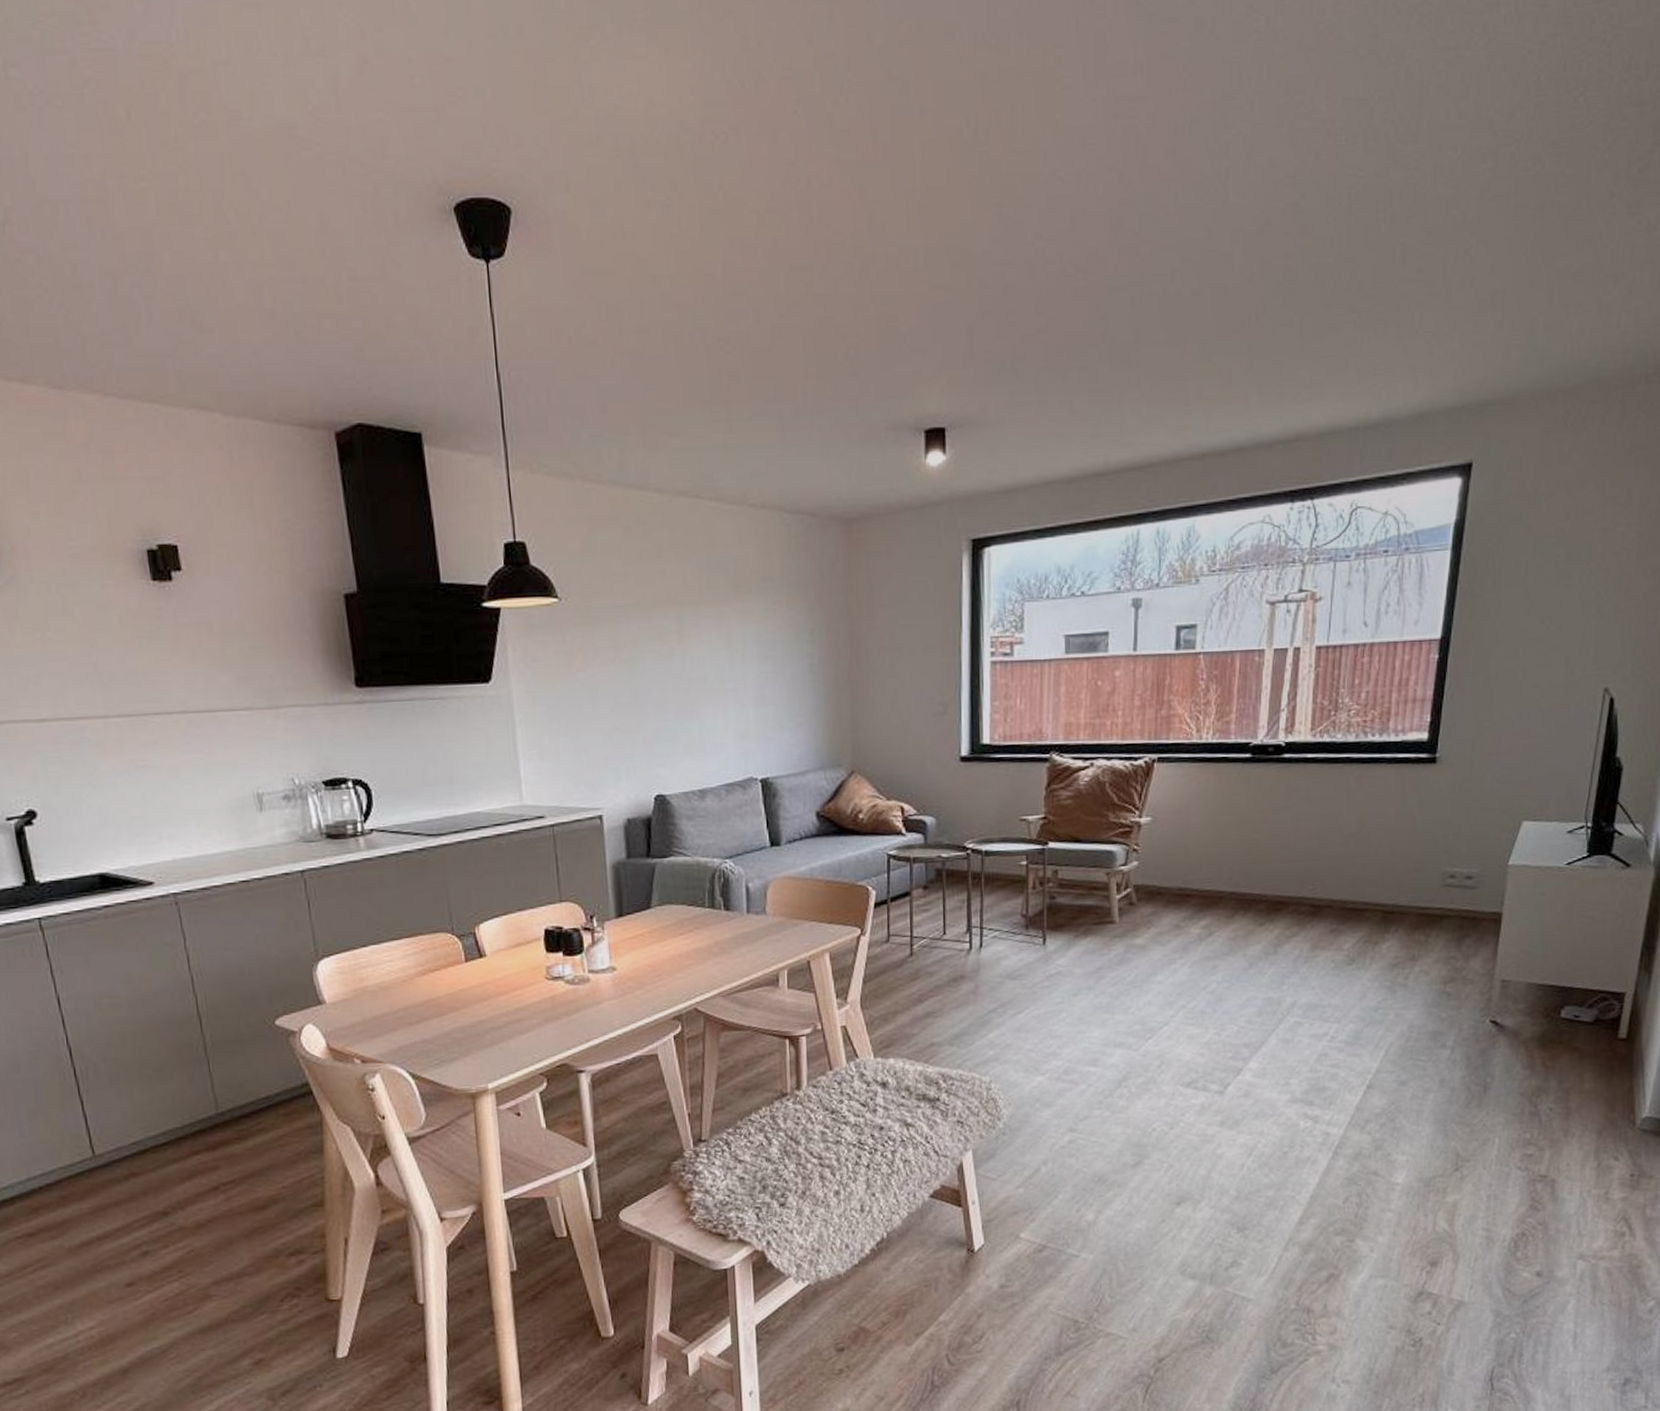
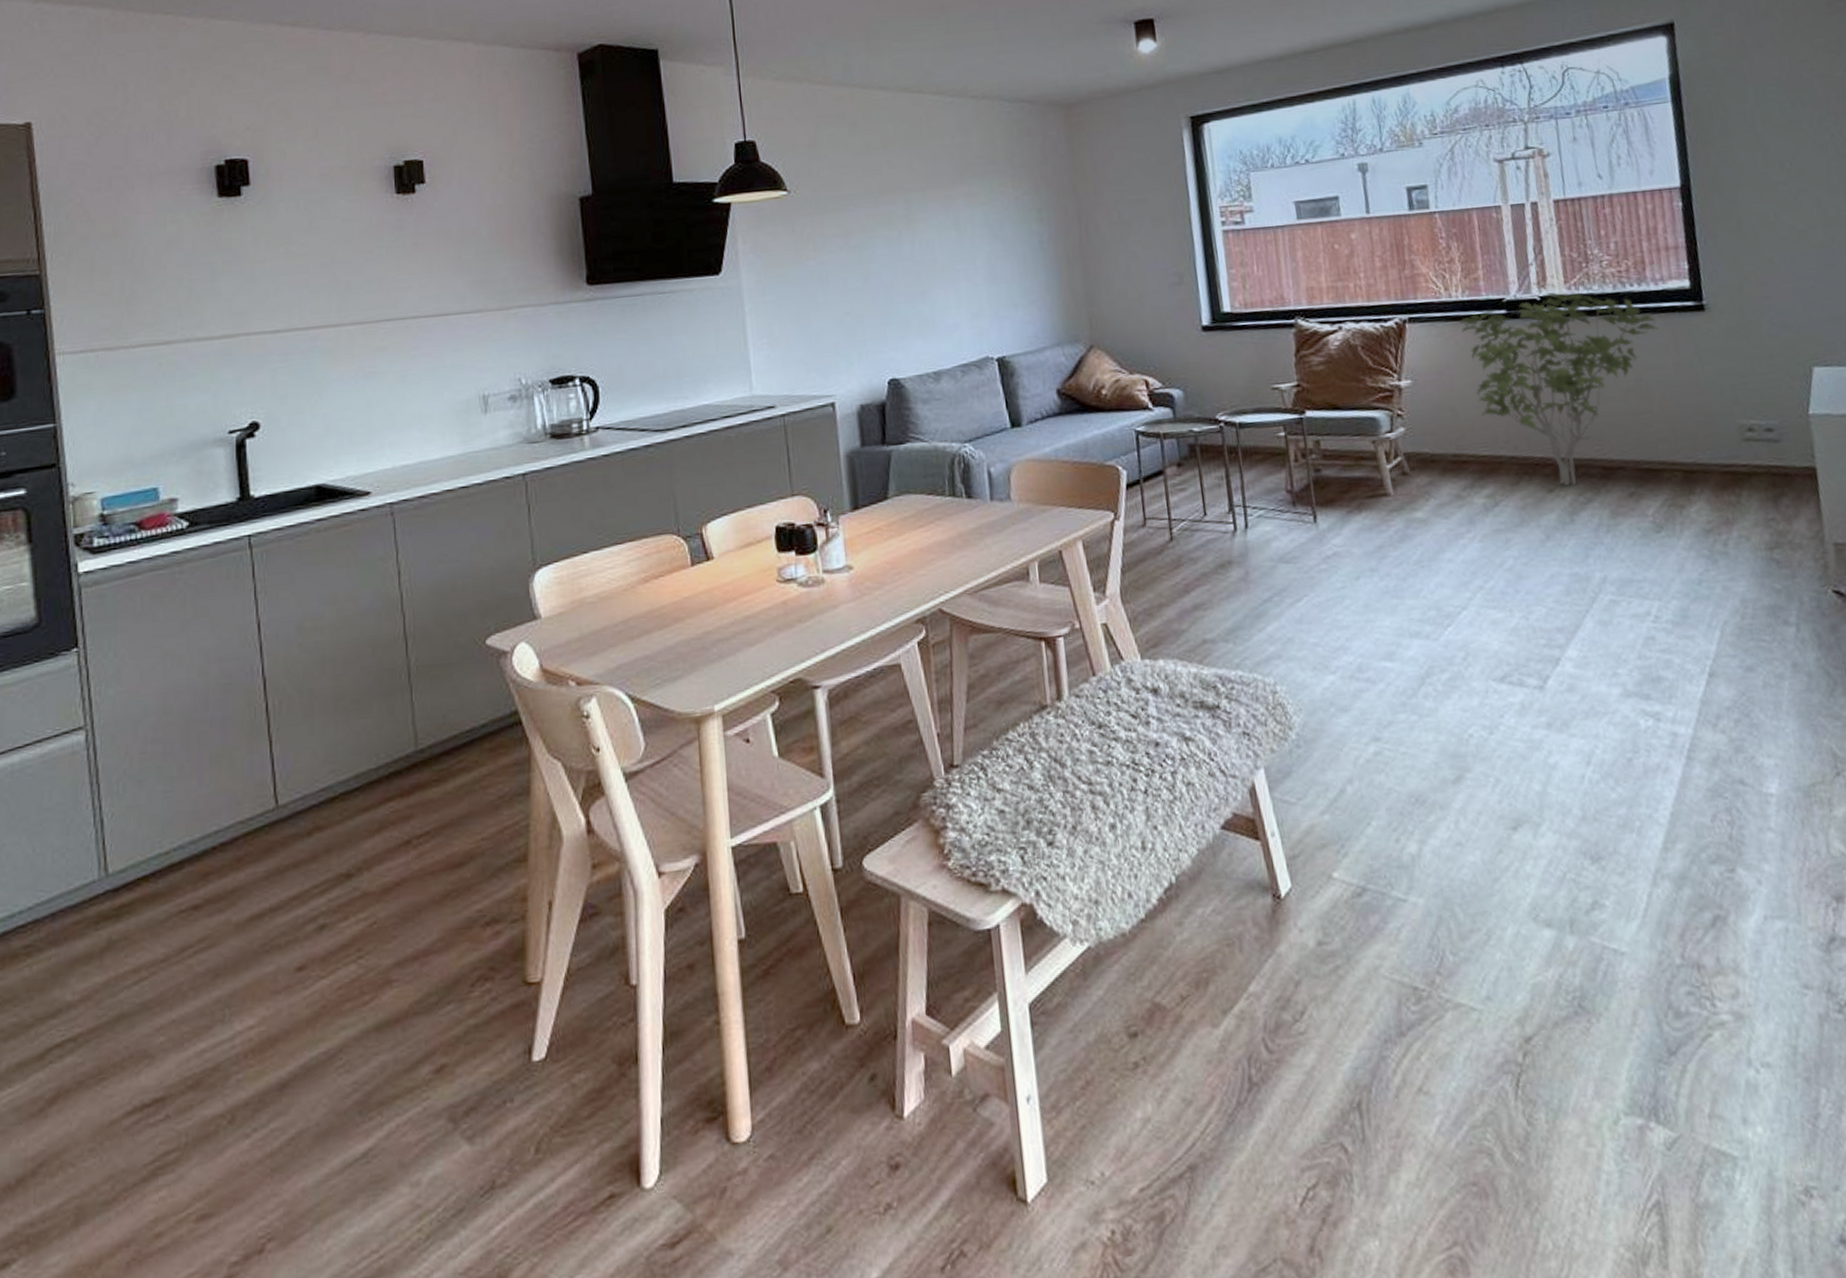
shrub: none [1205,739,1390,920] -> present [1459,292,1659,486]

